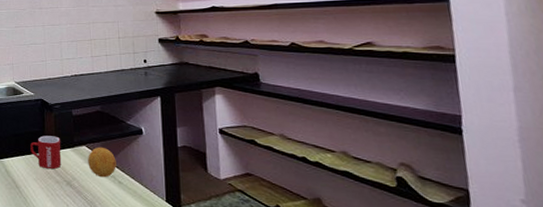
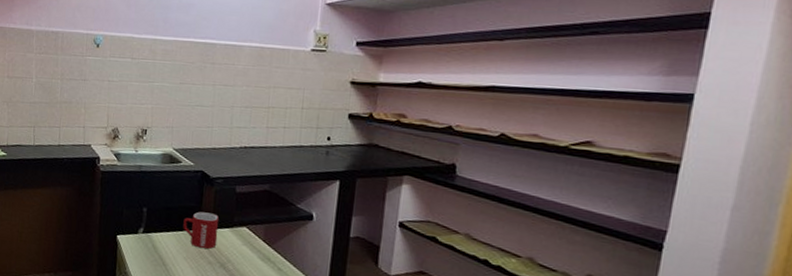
fruit: present [88,146,116,178] -> none [246,229,279,263]

